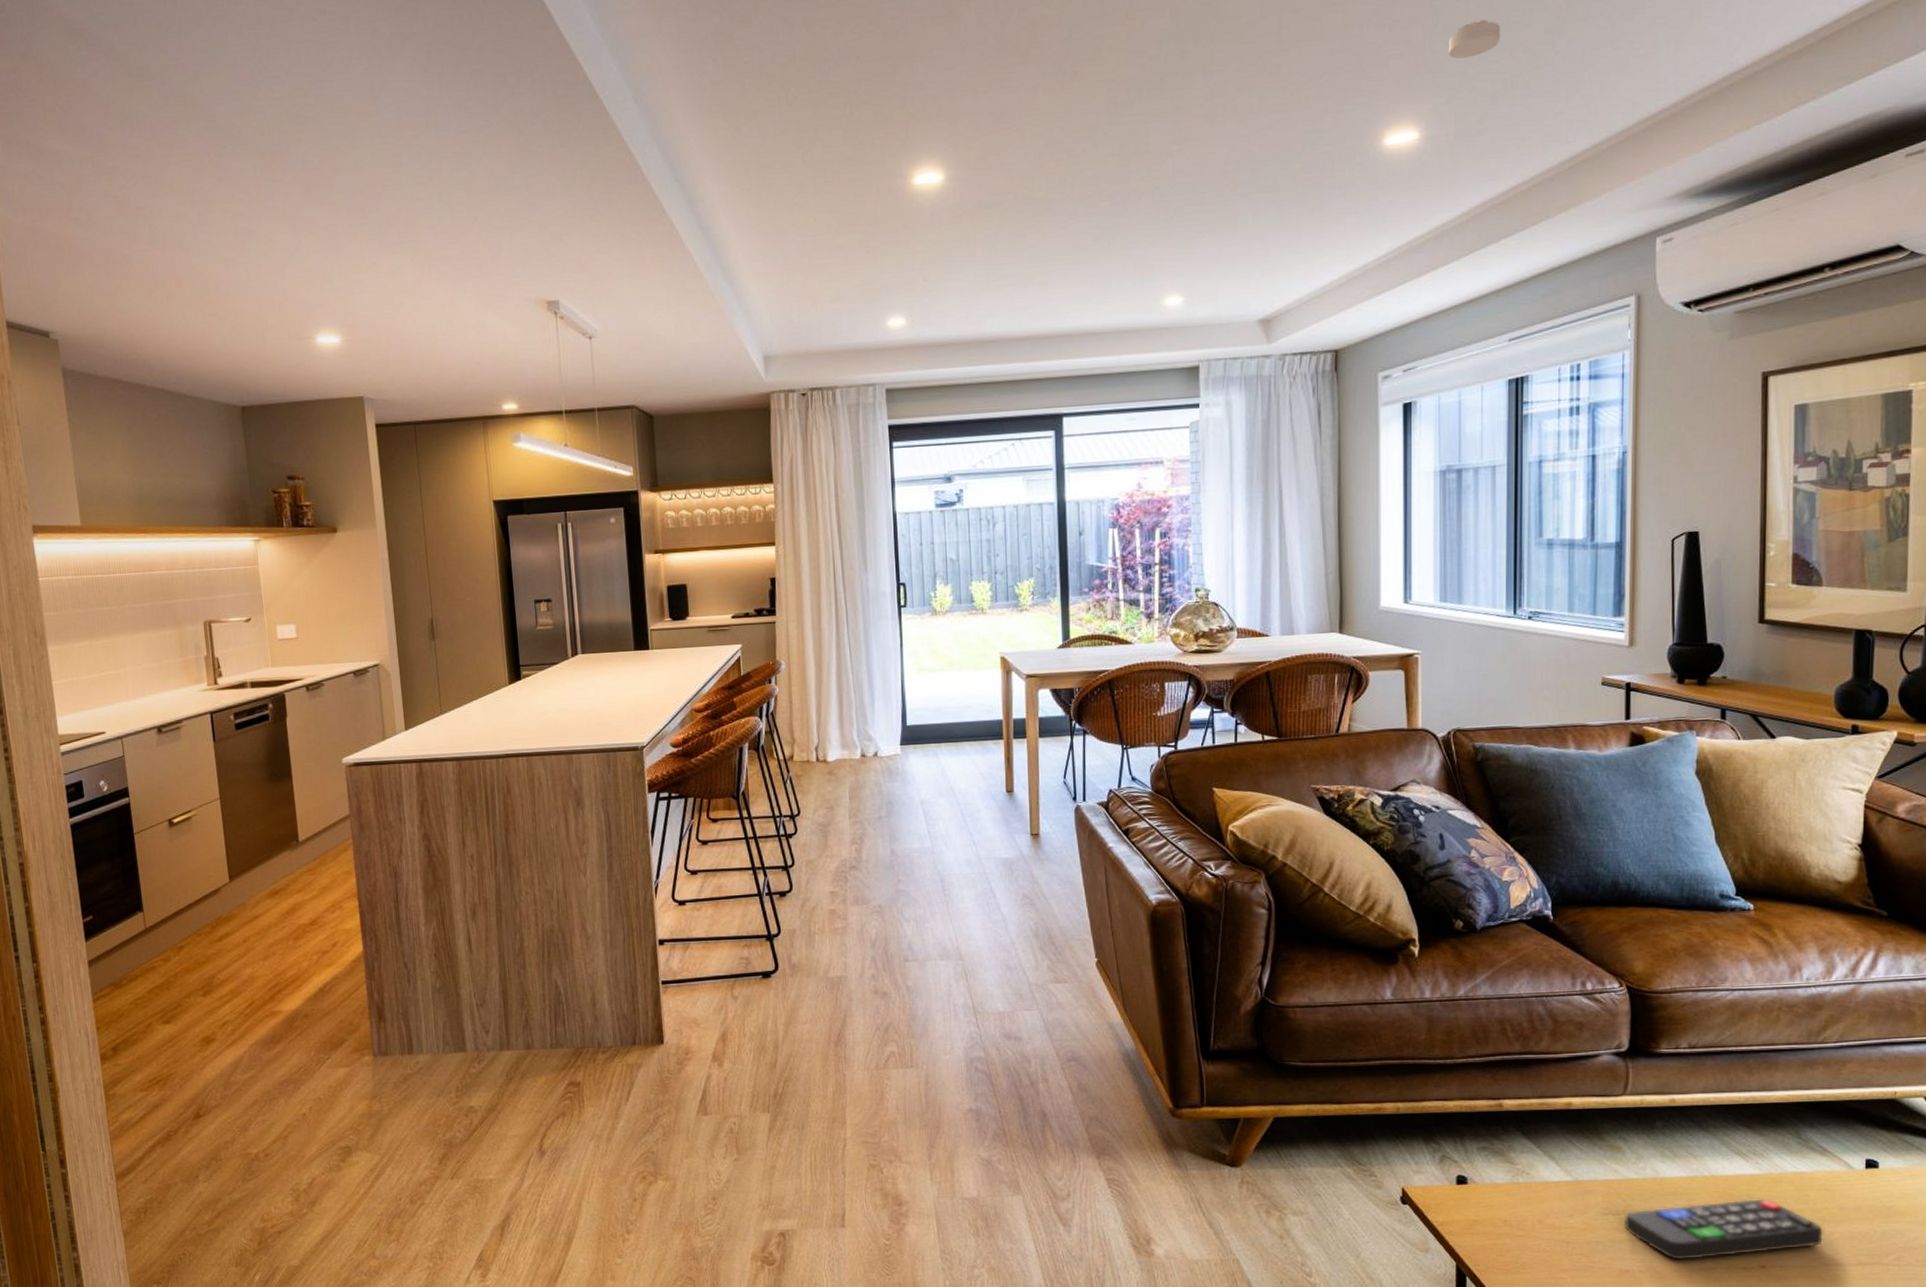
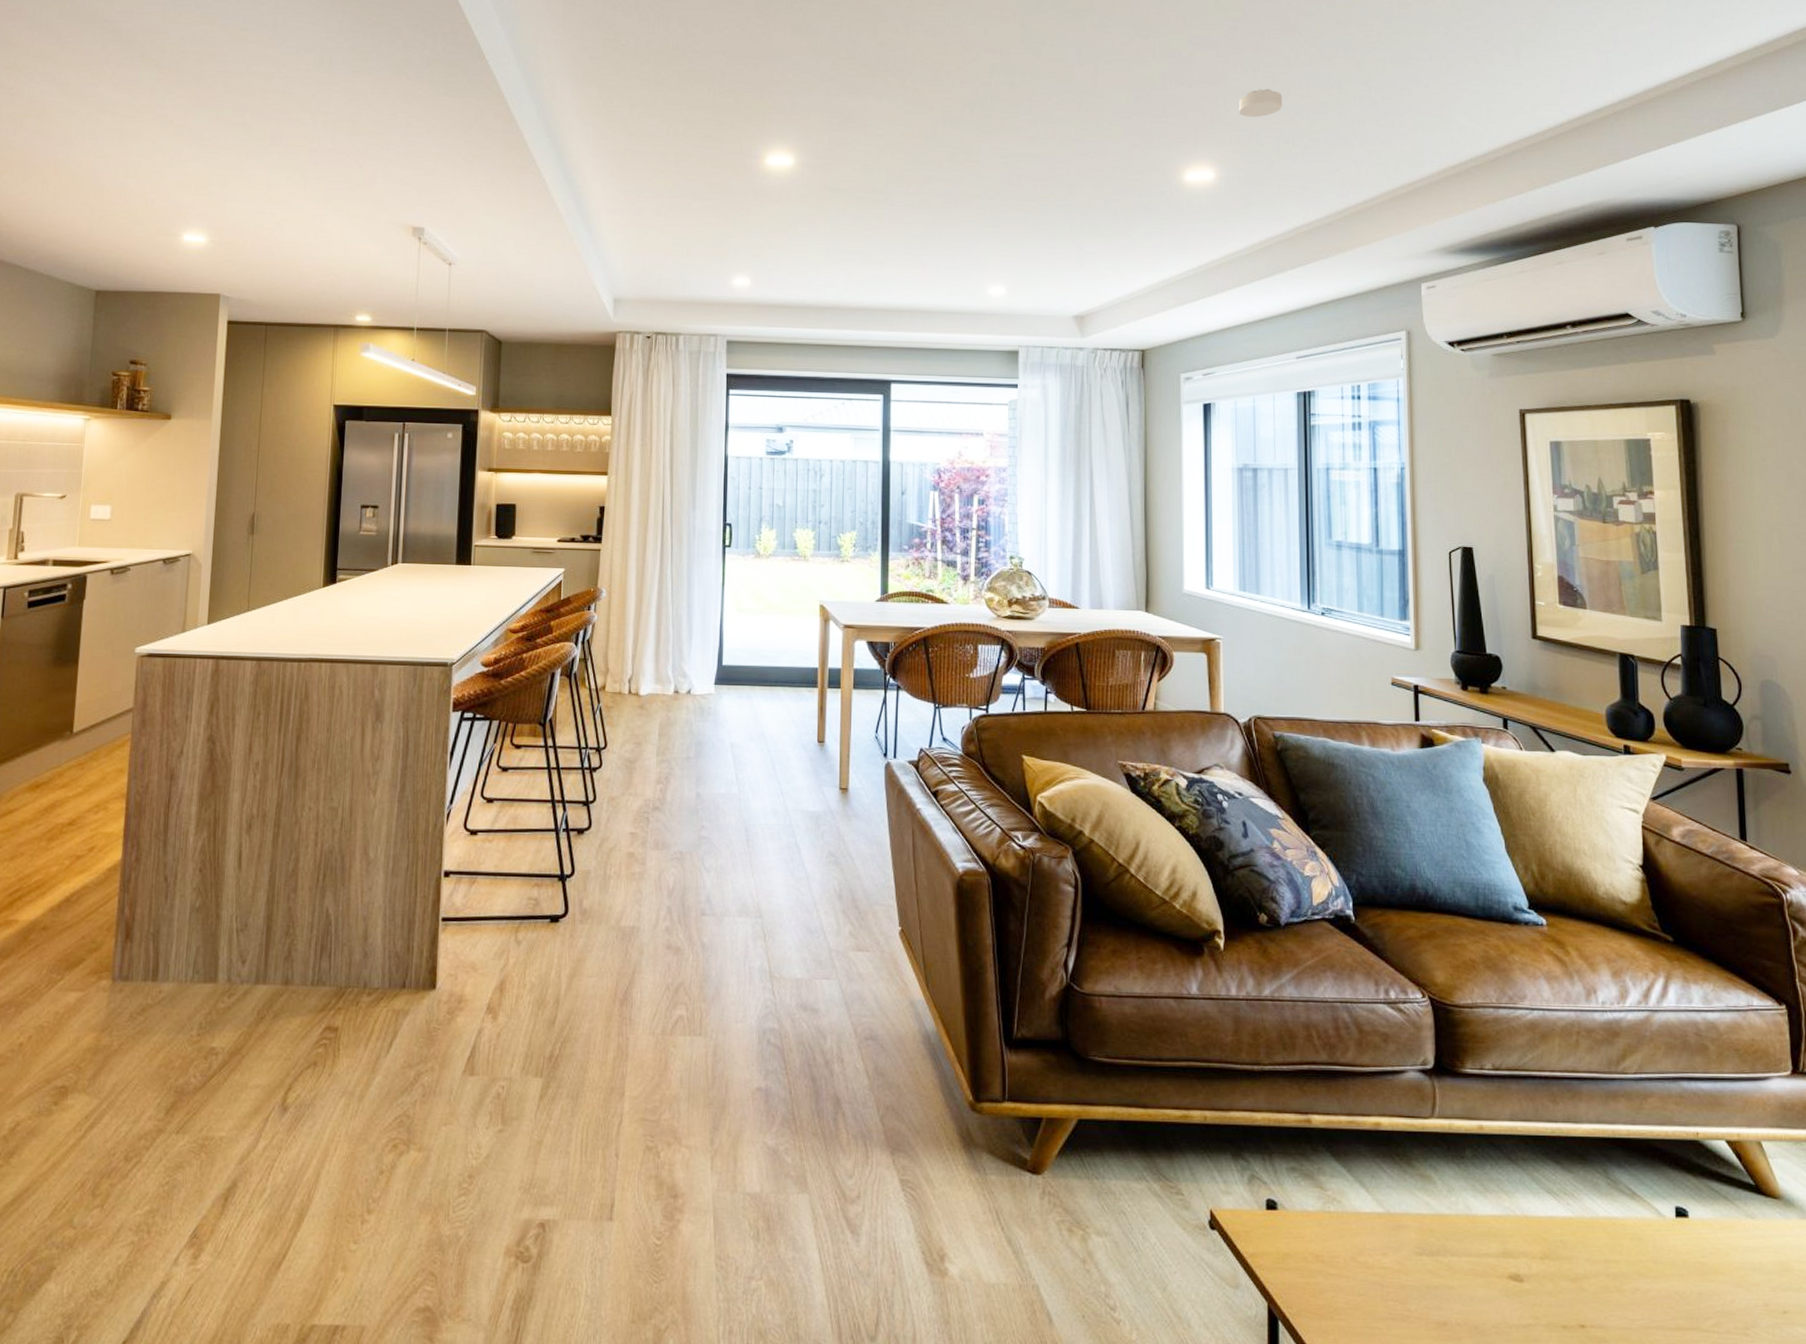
remote control: present [1625,1199,1823,1260] -> none [1439,1245,1640,1313]

